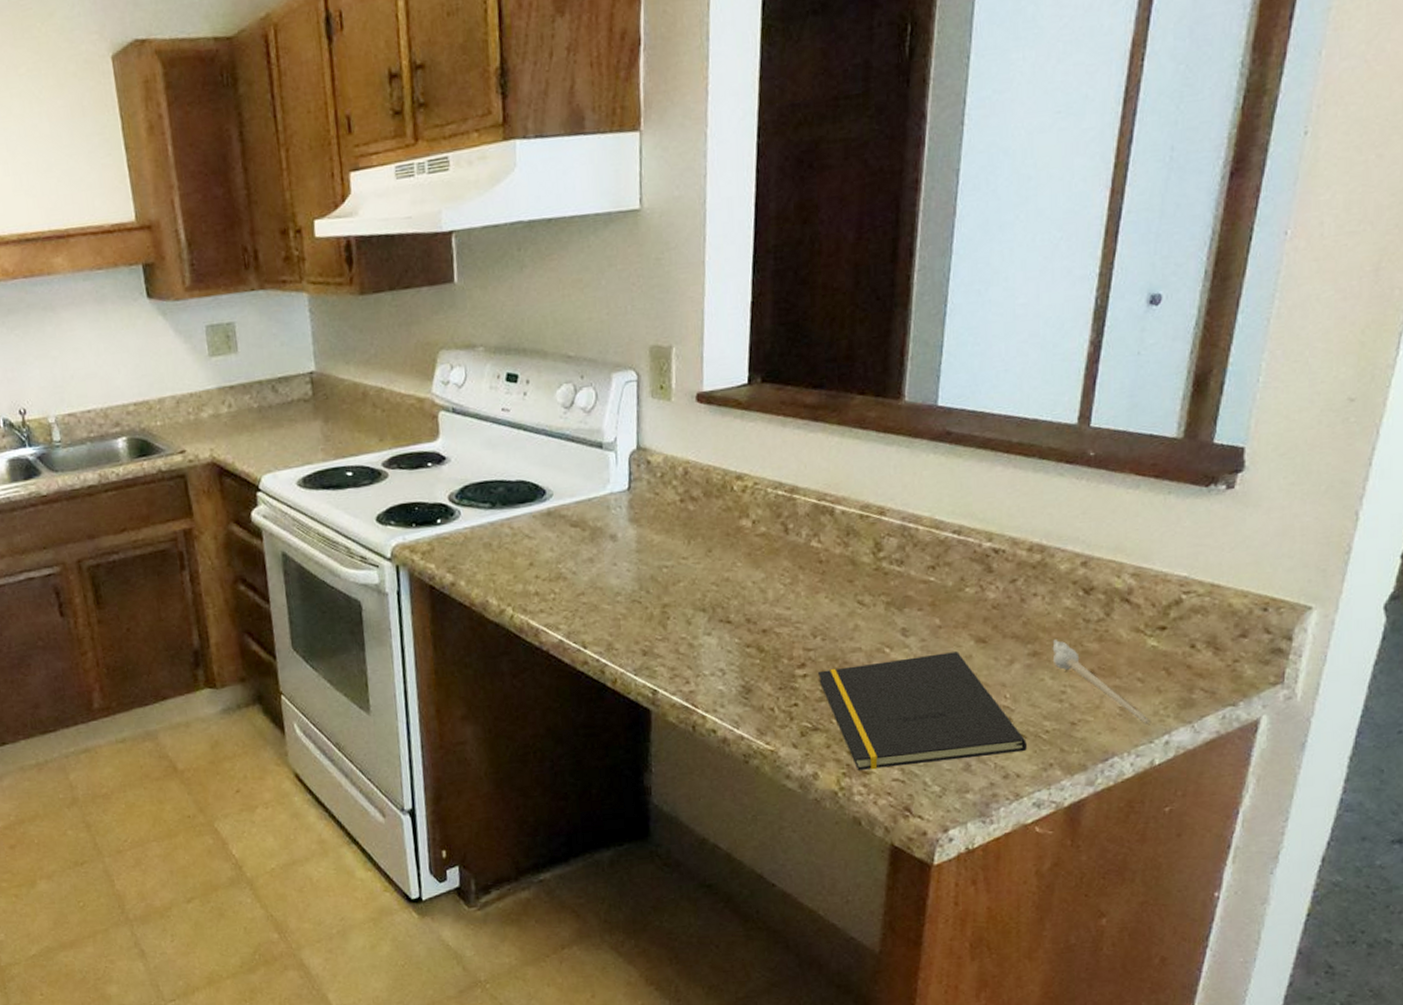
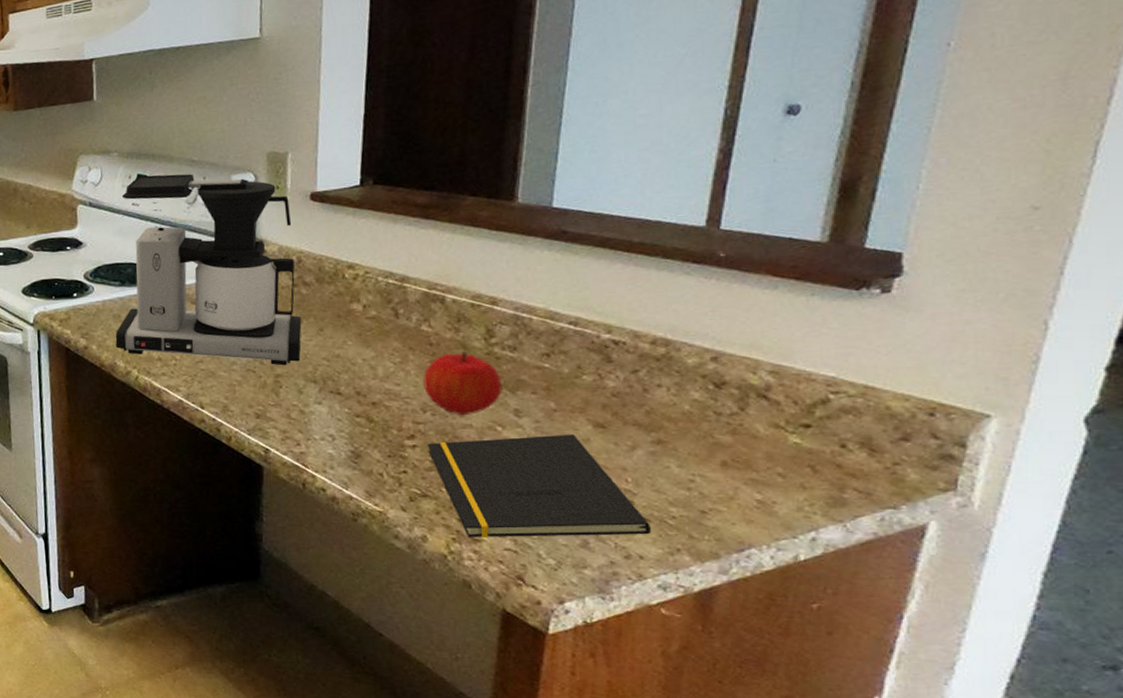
coffee maker: none [486,372,690,594] -> present [115,174,302,366]
fruit: none [813,568,890,639] -> present [423,351,502,416]
pen: present [1052,639,1150,724] -> none [679,429,793,519]

